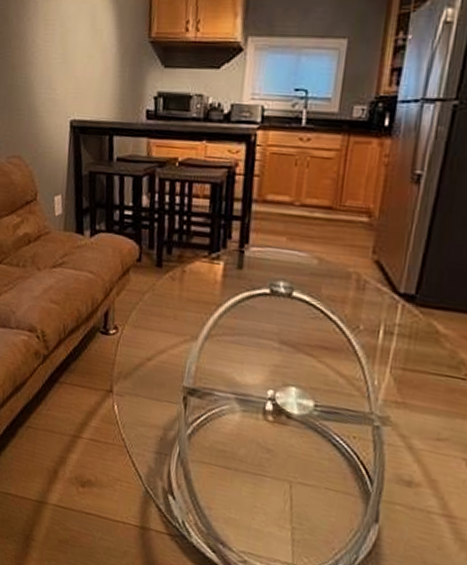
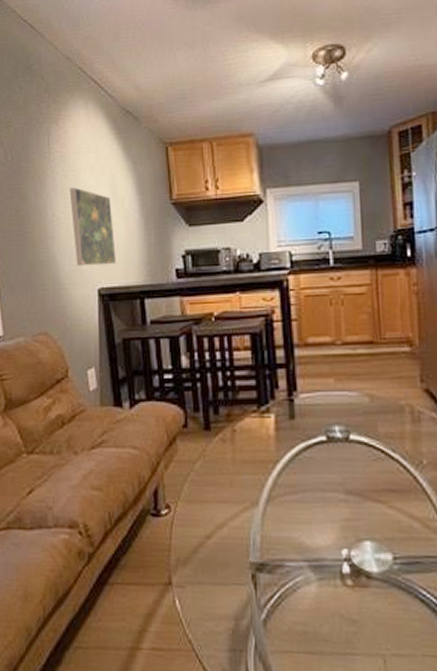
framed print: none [50,14,90,98] -> present [69,187,116,266]

